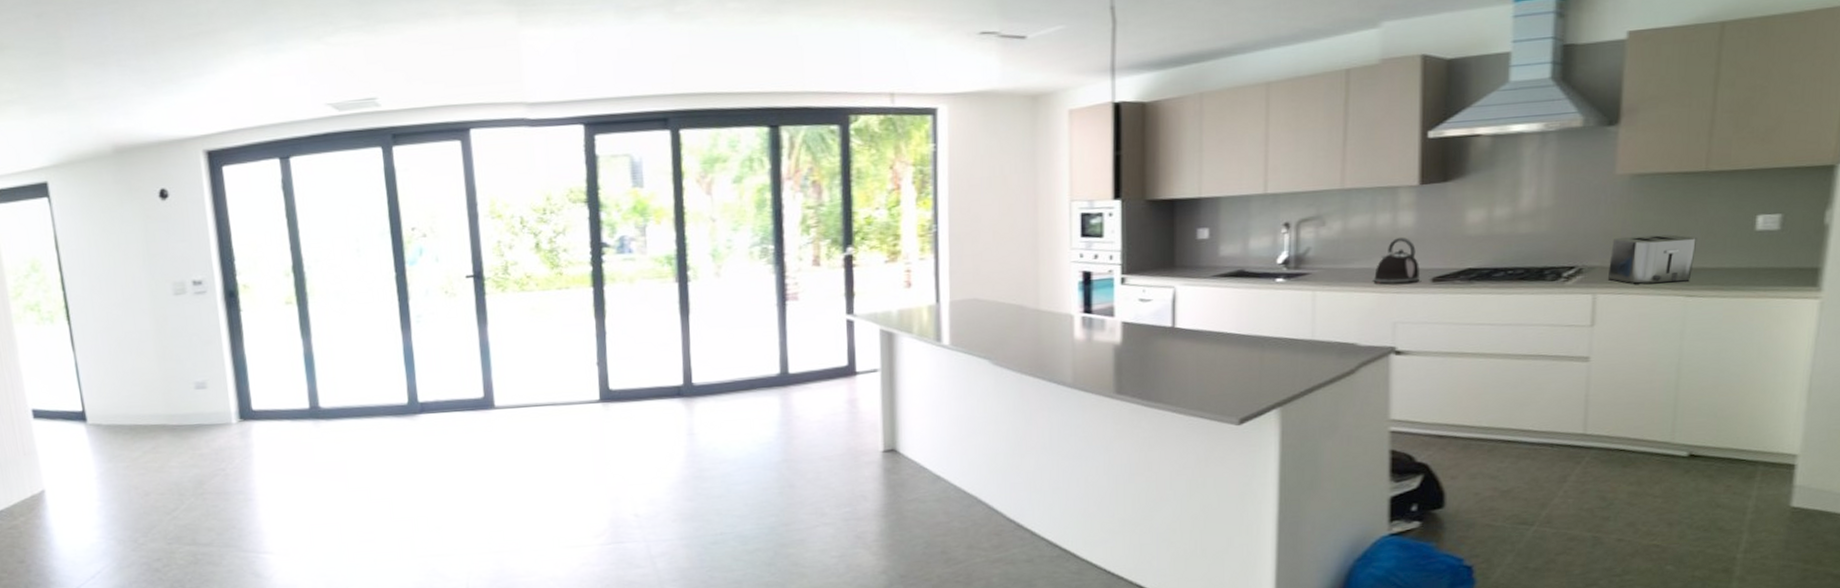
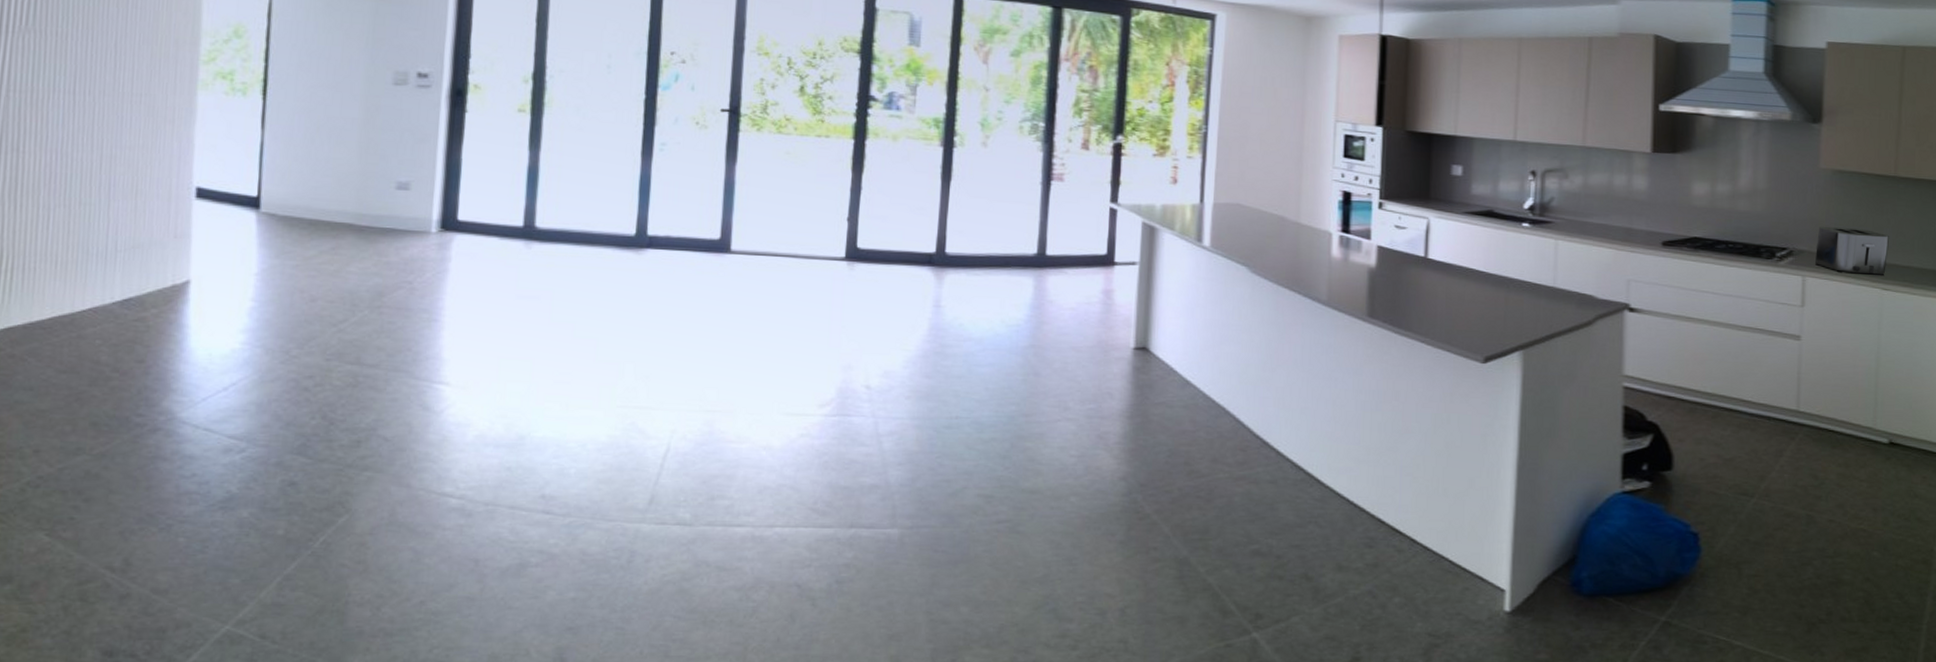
kettle: present [1373,237,1421,286] -> none [1610,199,1652,245]

